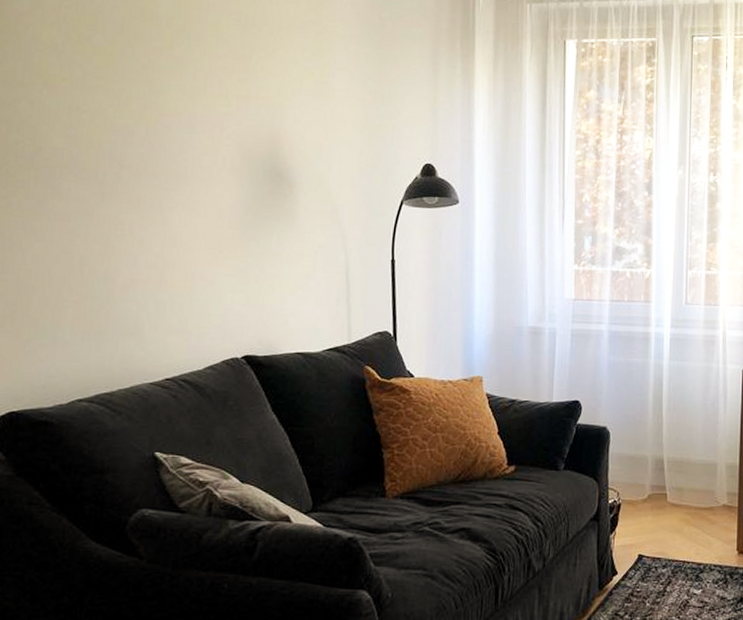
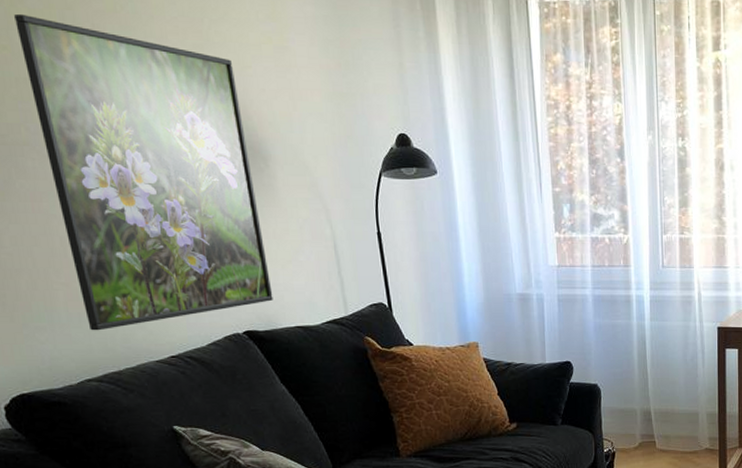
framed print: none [79,49,278,350] -> present [14,13,273,331]

